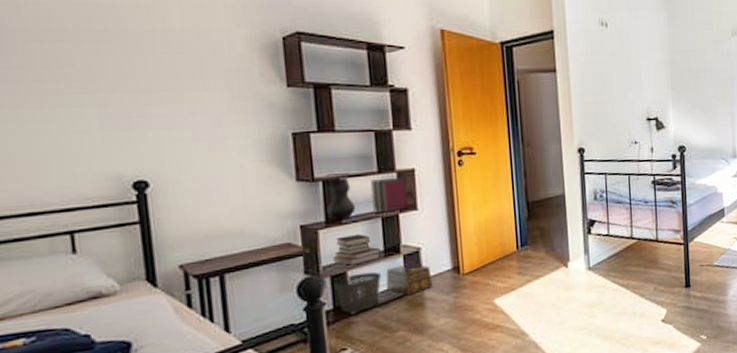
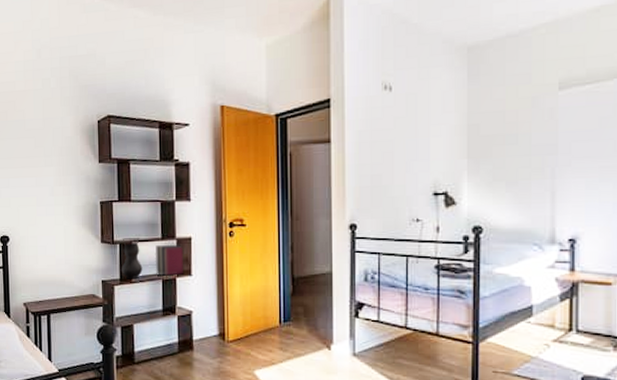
books: present [332,233,382,266] -> none [123,292,161,320]
basket: present [333,271,382,313] -> none [123,327,160,361]
decorative box: present [386,264,433,296] -> none [162,324,201,354]

